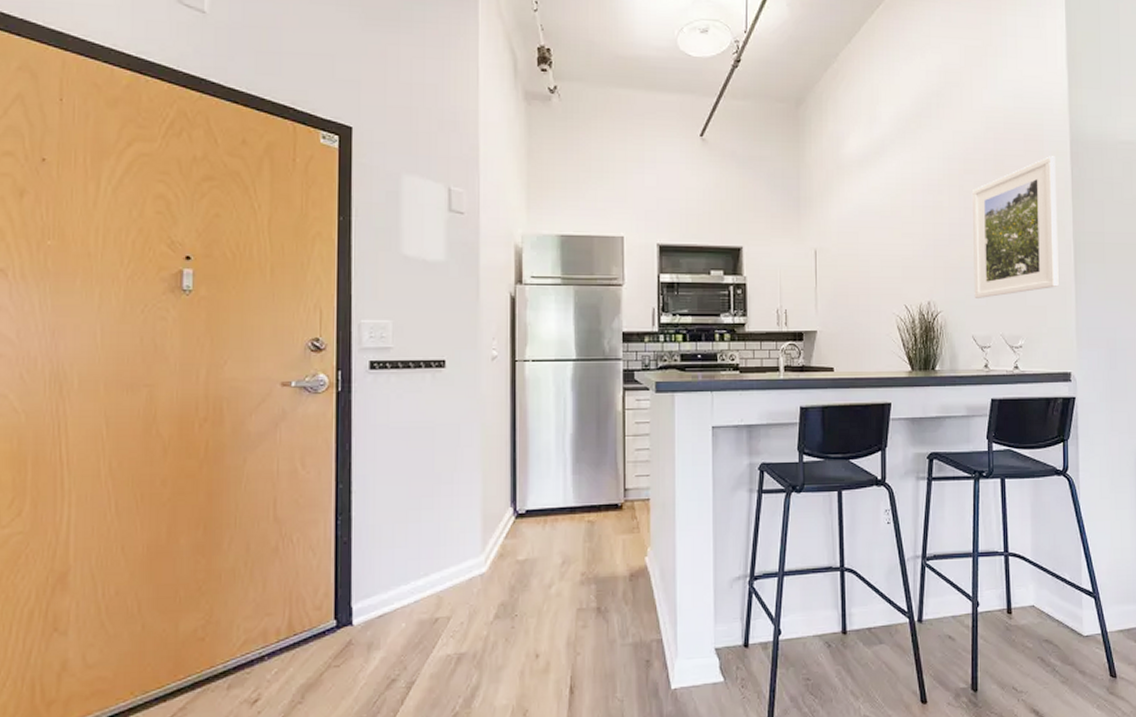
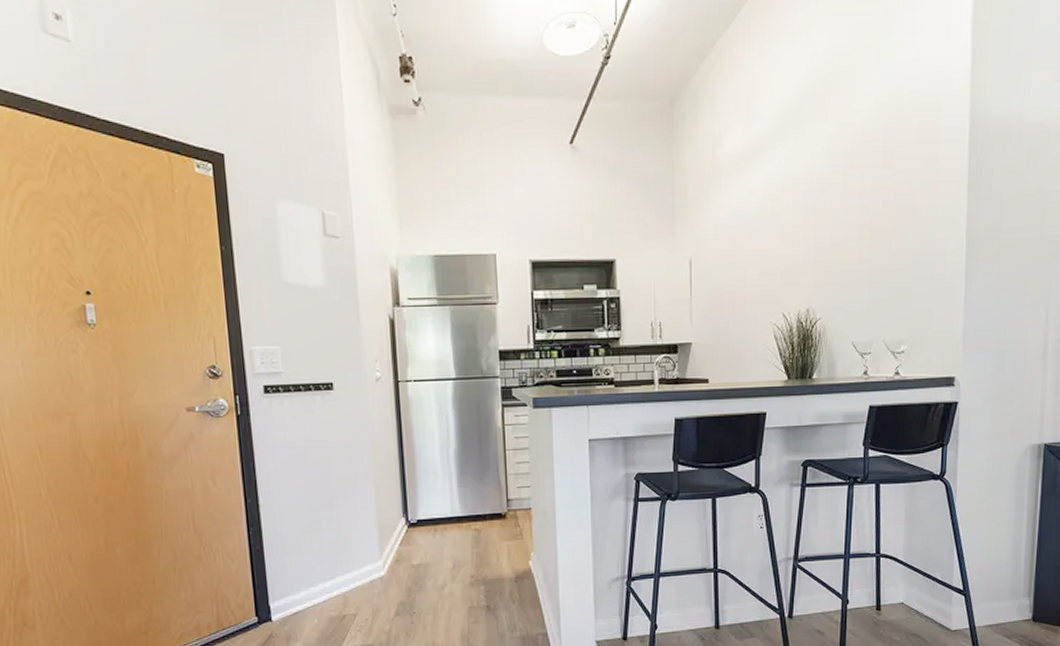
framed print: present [973,156,1059,298] -> none [856,145,952,303]

